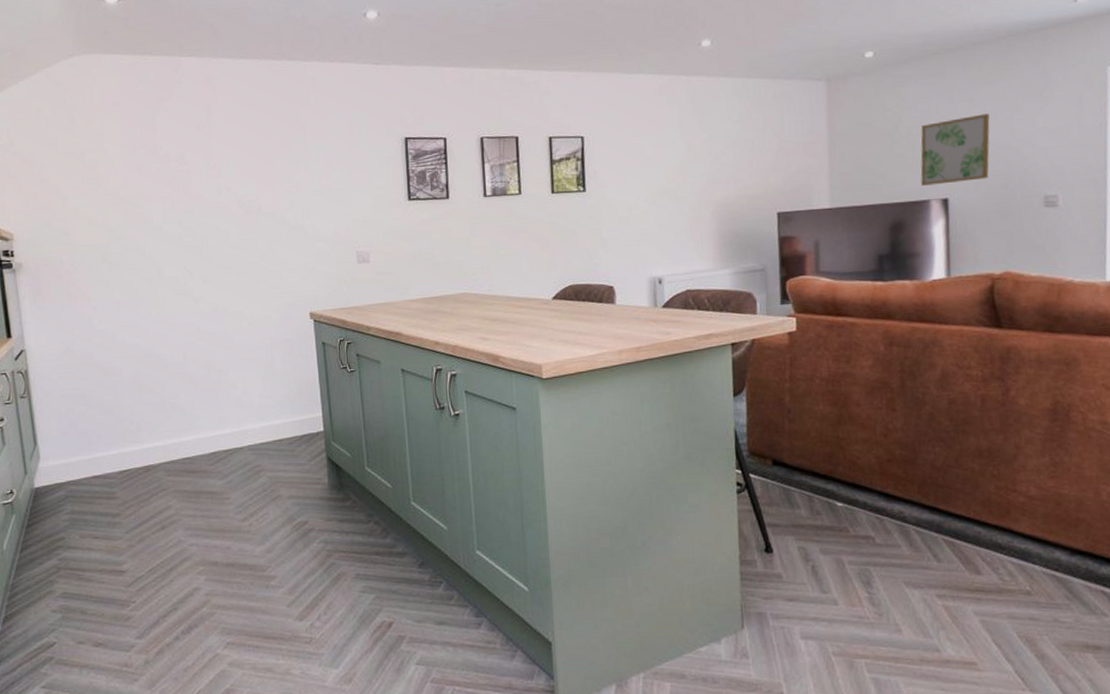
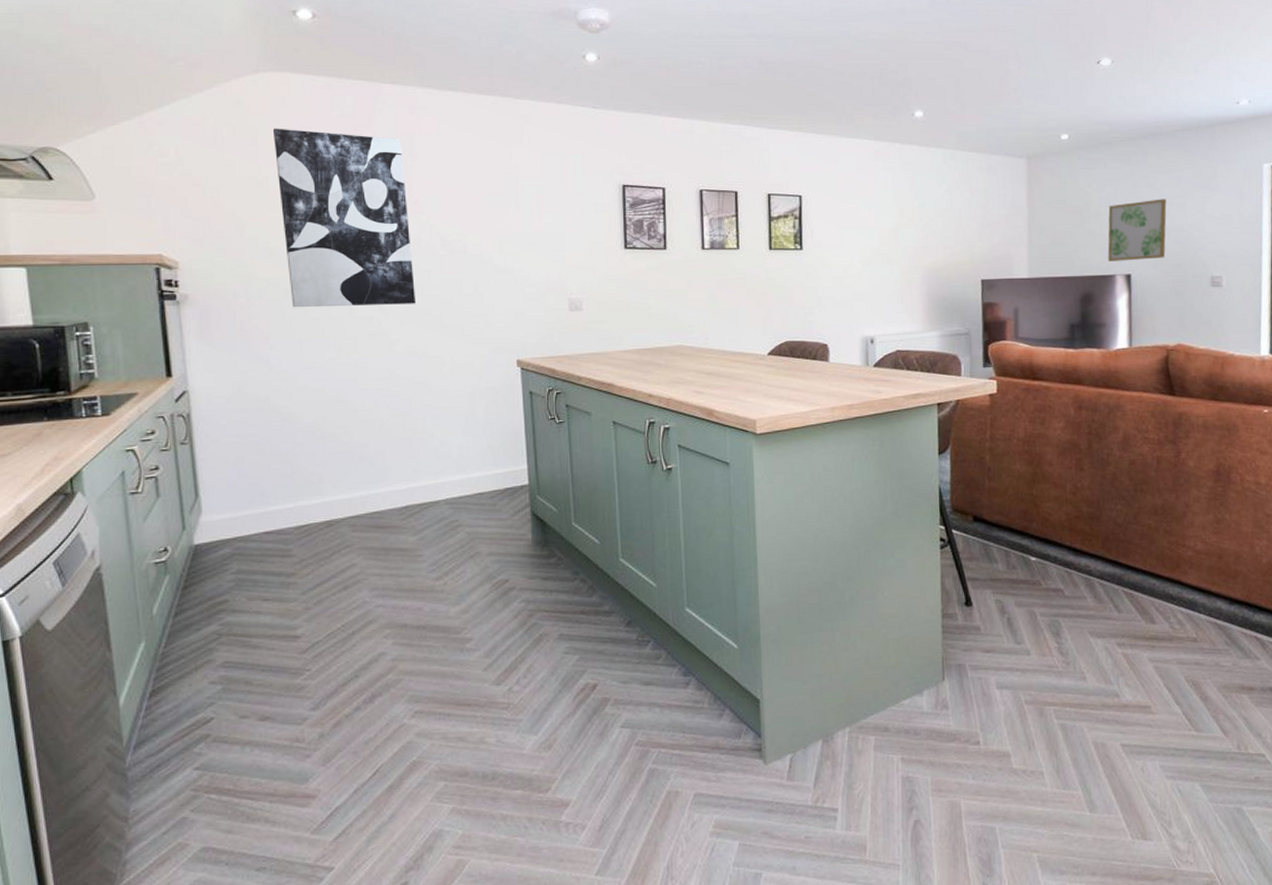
wall art: none [87,106,217,271] -> present [272,128,417,308]

